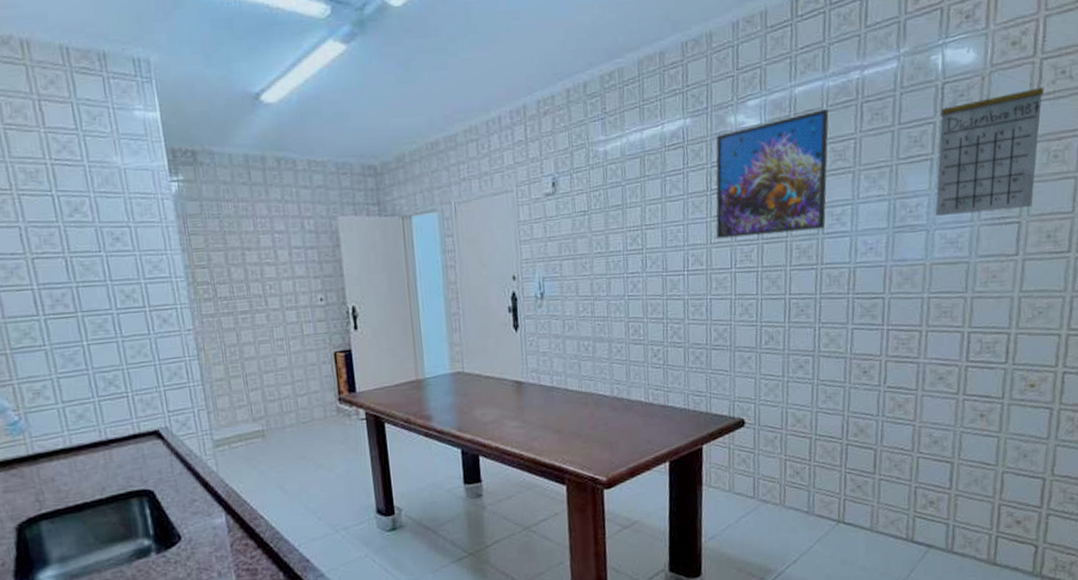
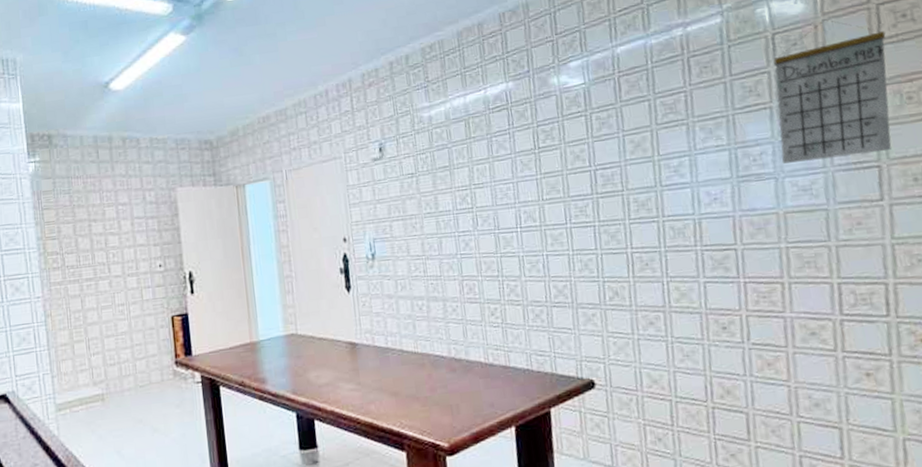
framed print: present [716,108,829,239] -> none [540,65,663,196]

